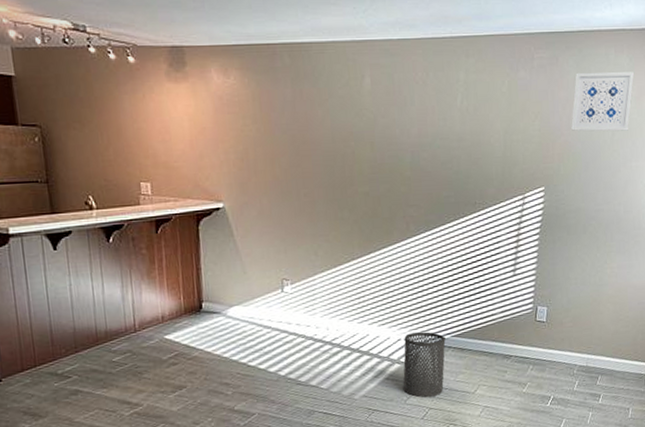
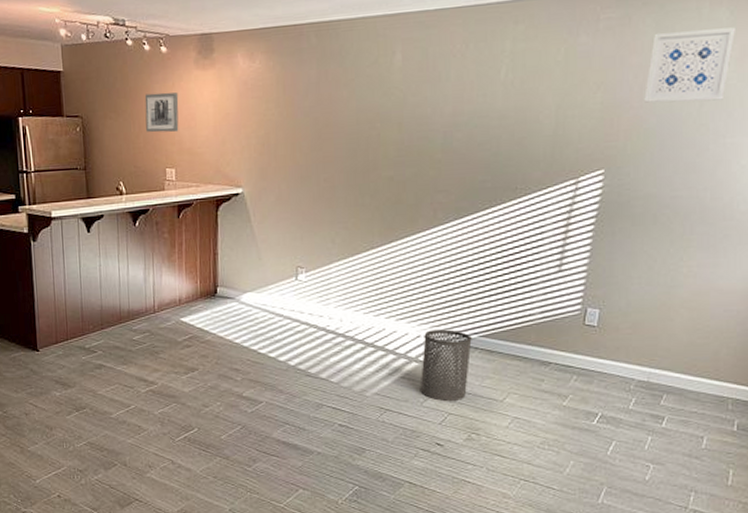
wall art: none [112,104,153,146] -> present [144,92,179,133]

